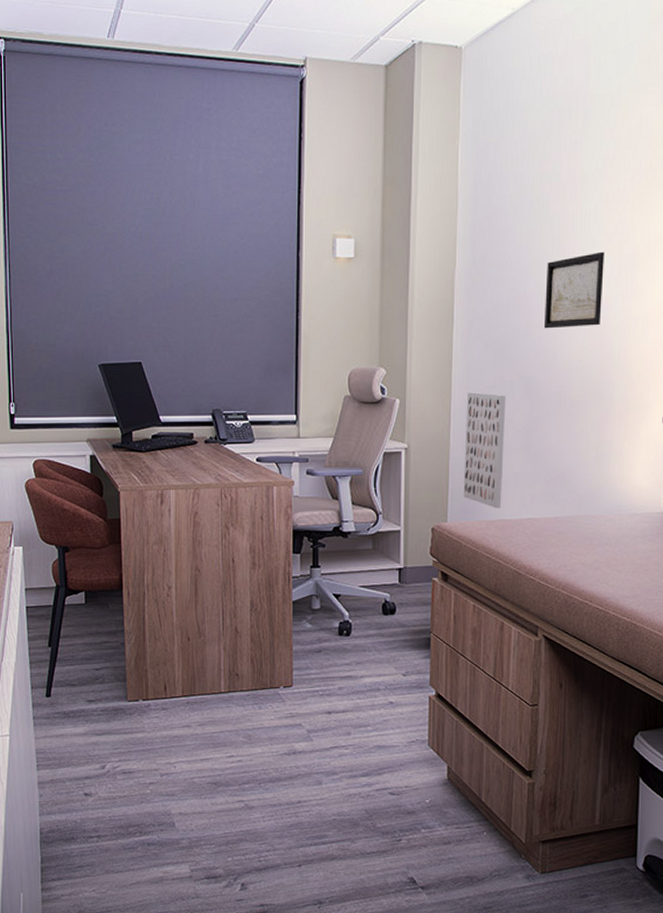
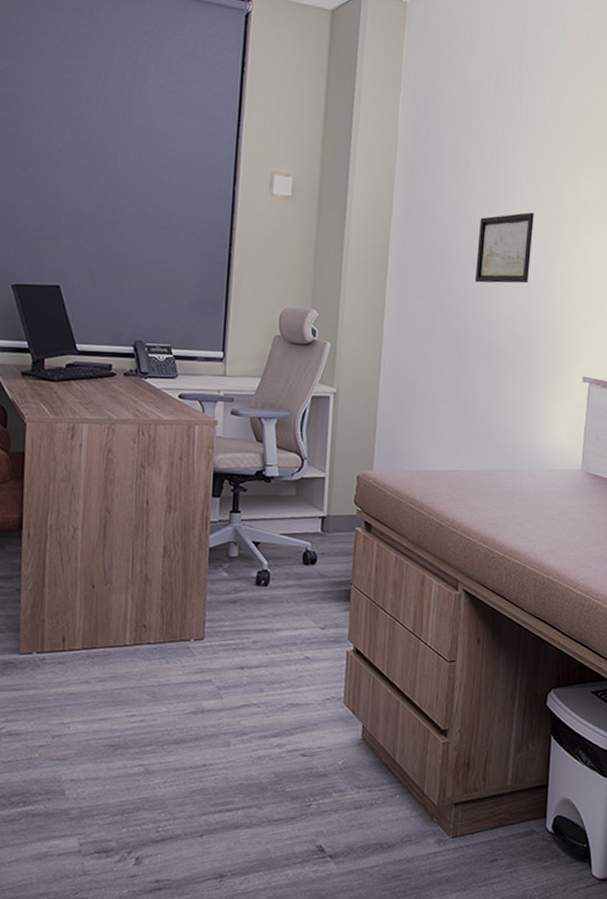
wall art: present [463,392,506,508] -> none [390,340,436,459]

